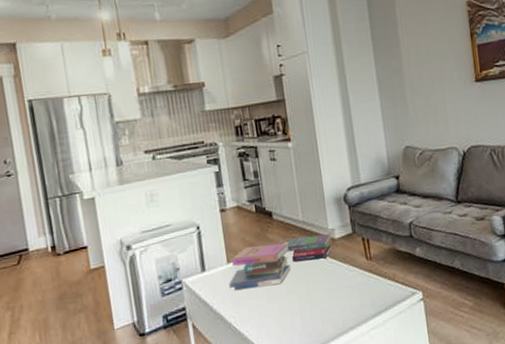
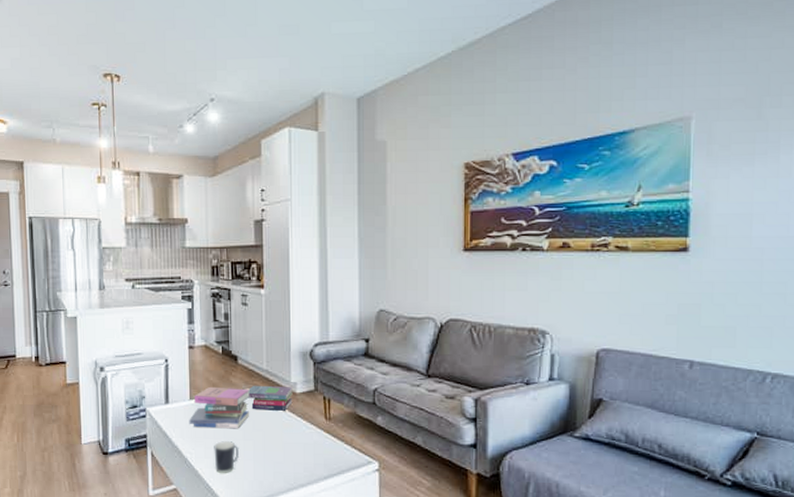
mug: none [258,298,285,332] -> present [214,441,240,474]

